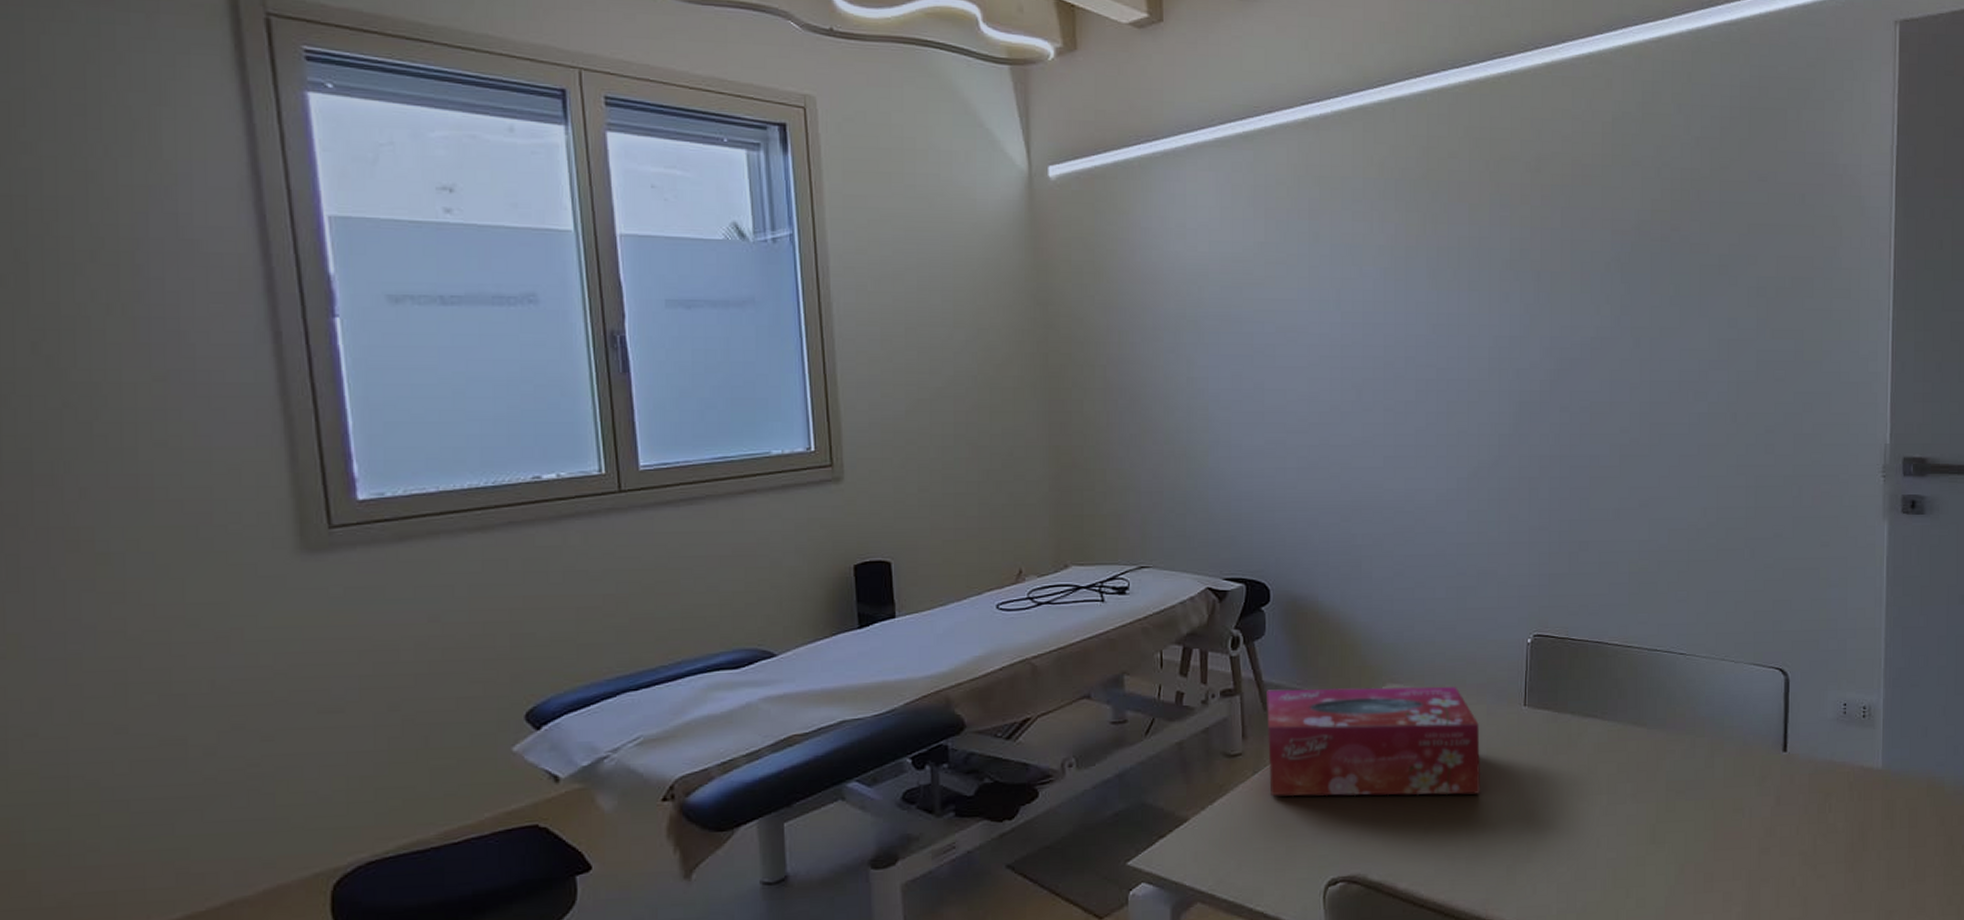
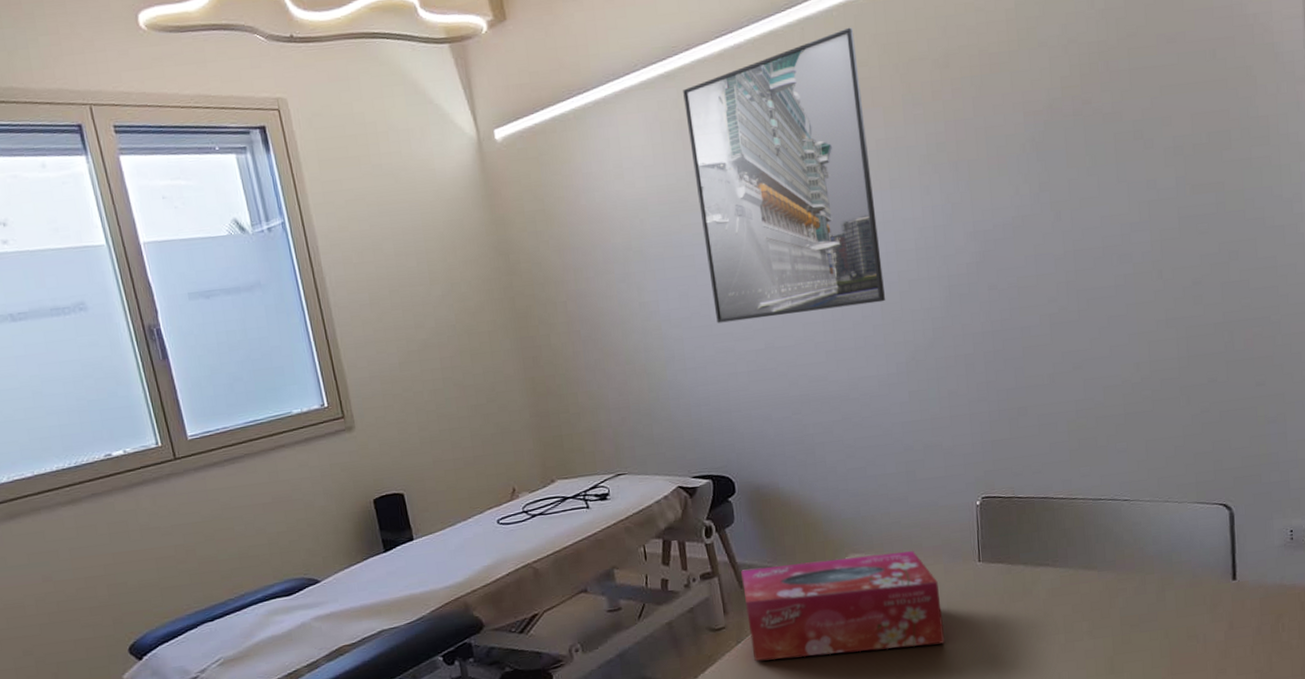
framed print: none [1260,115,1452,411] -> present [683,27,885,324]

